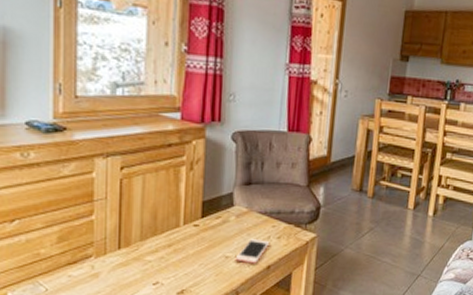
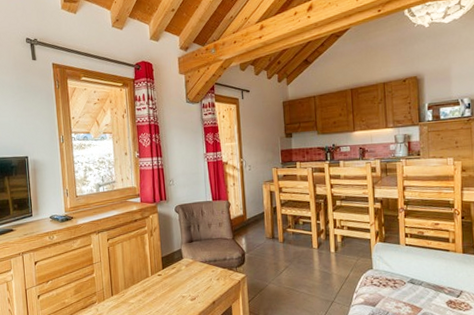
cell phone: present [235,238,270,264] -> none [189,281,212,301]

